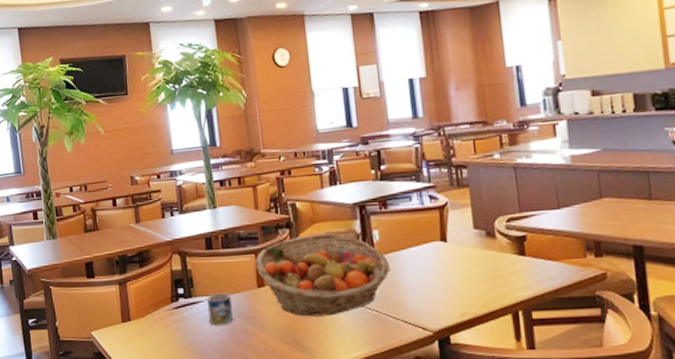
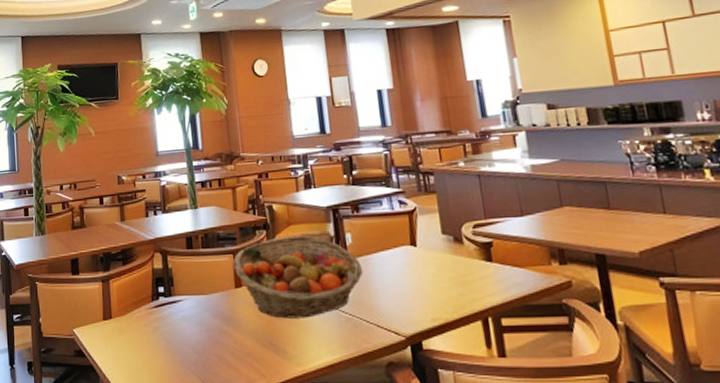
mug: present [207,293,234,326] -> none [186,292,212,325]

